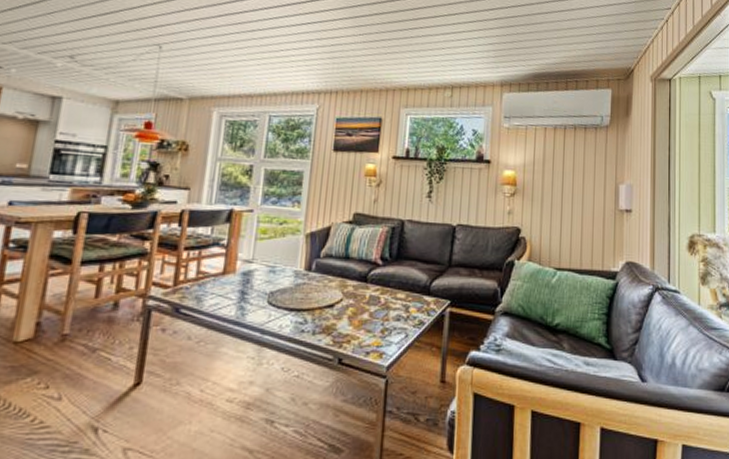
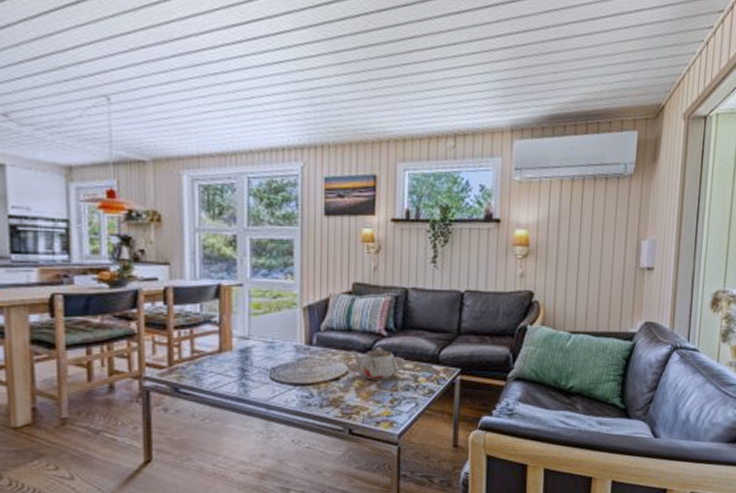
teapot: none [346,275,398,309] -> present [350,347,406,380]

